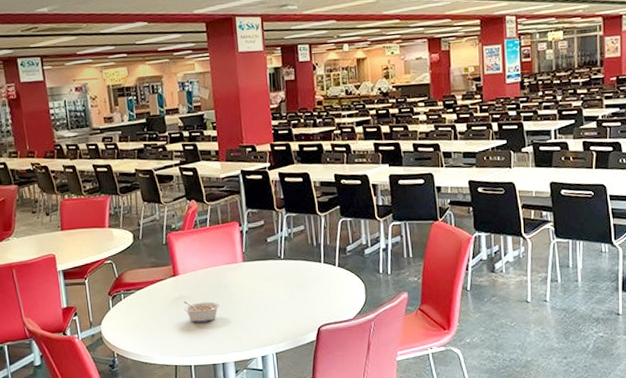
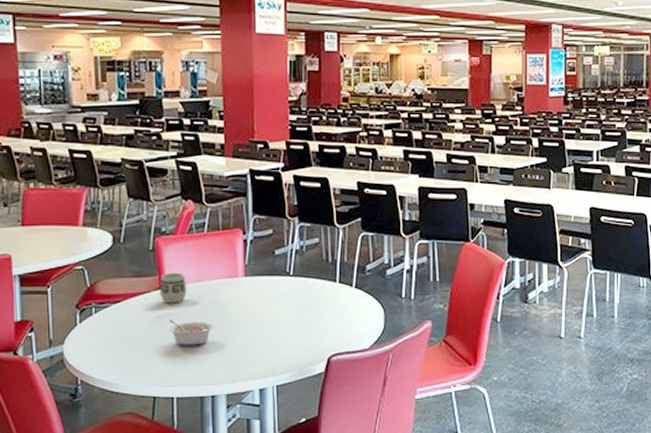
cup: none [173,261,196,288] -> present [160,272,187,304]

